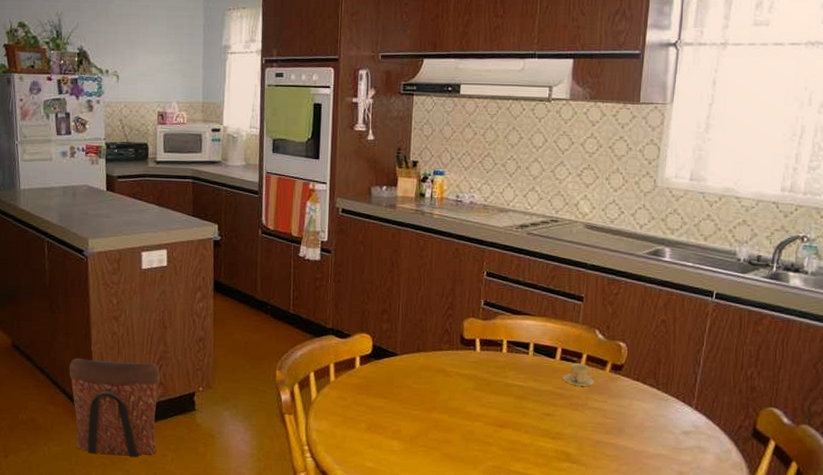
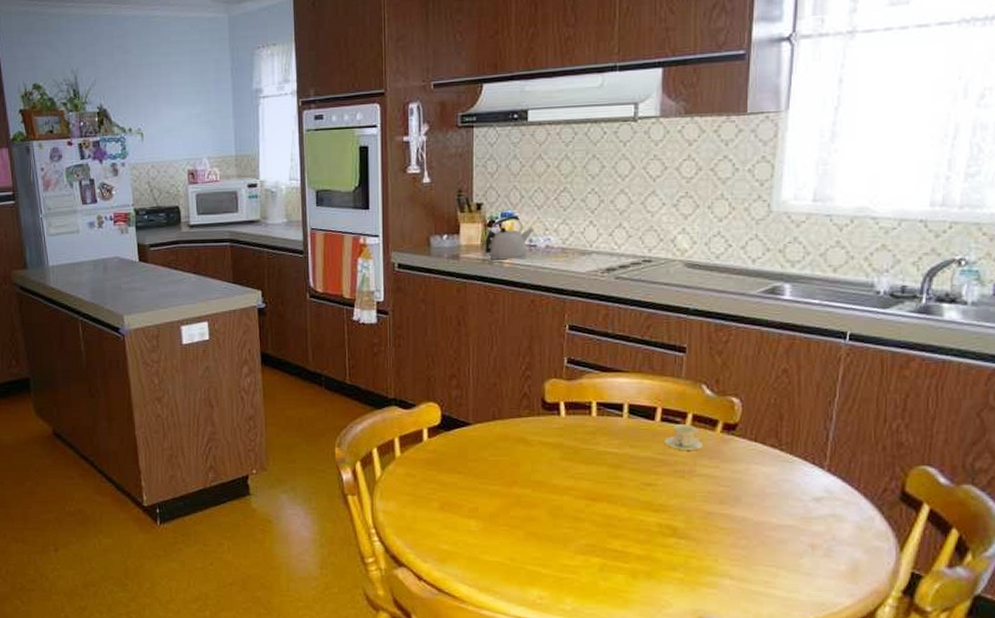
shopping bag: present [69,357,160,457] -> none [113,443,211,546]
kettle: none [418,173,461,212] -> present [485,215,535,260]

